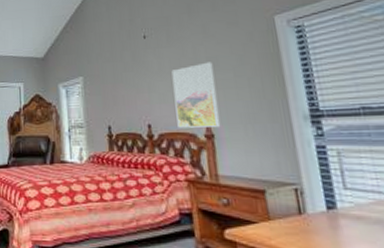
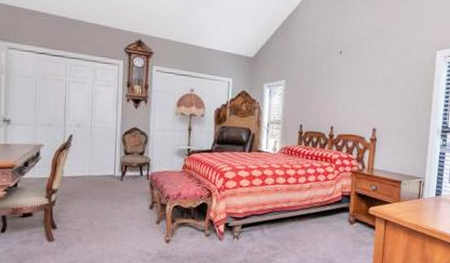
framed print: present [171,62,221,128] -> none [352,81,387,133]

